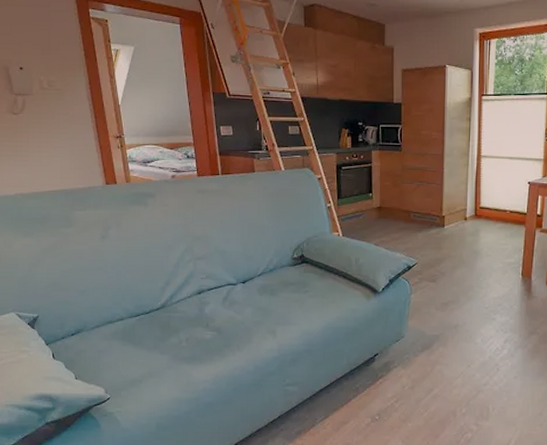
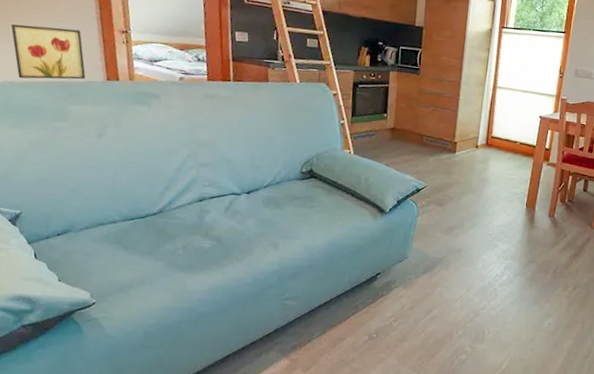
wall art: none [18,139,86,190] -> present [10,24,85,80]

